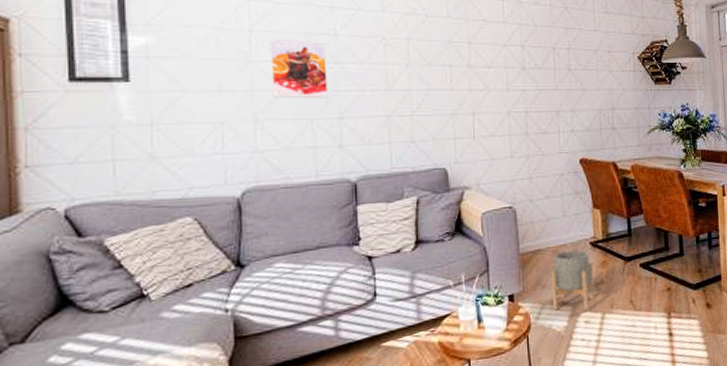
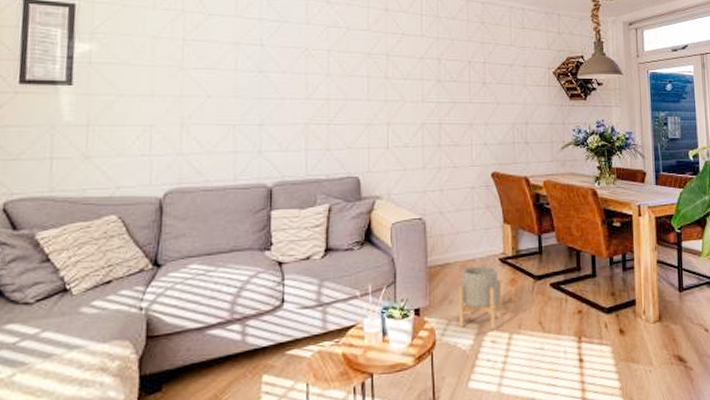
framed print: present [269,38,329,99] -> none [200,47,252,106]

